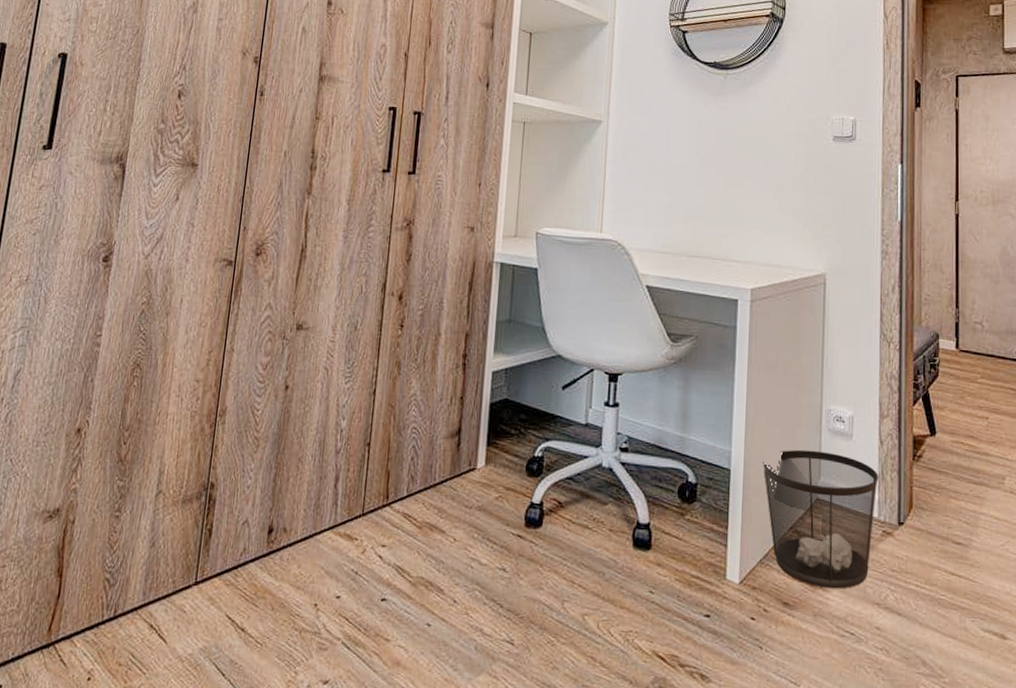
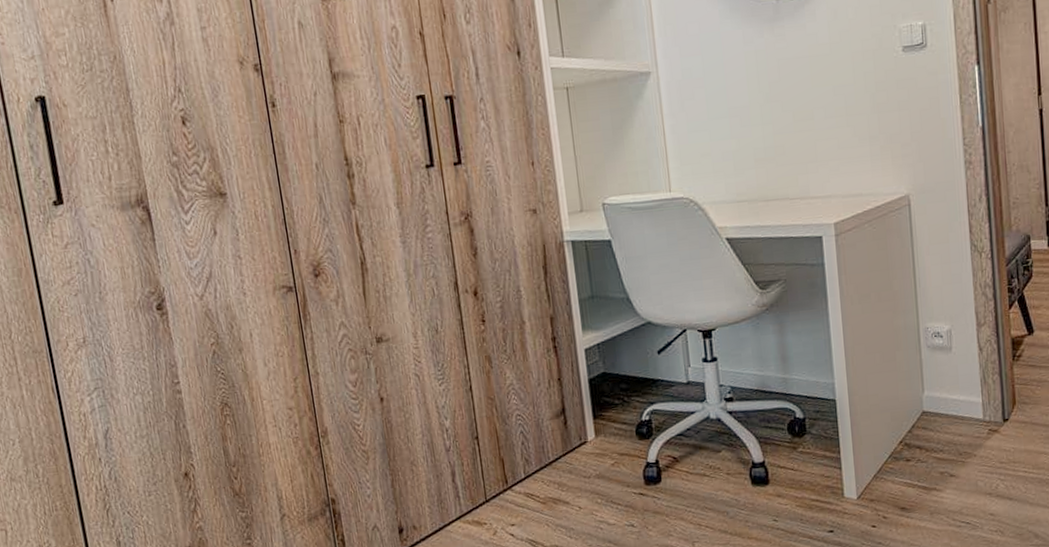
waste bin: present [763,449,879,589] -> none [867,367,981,489]

